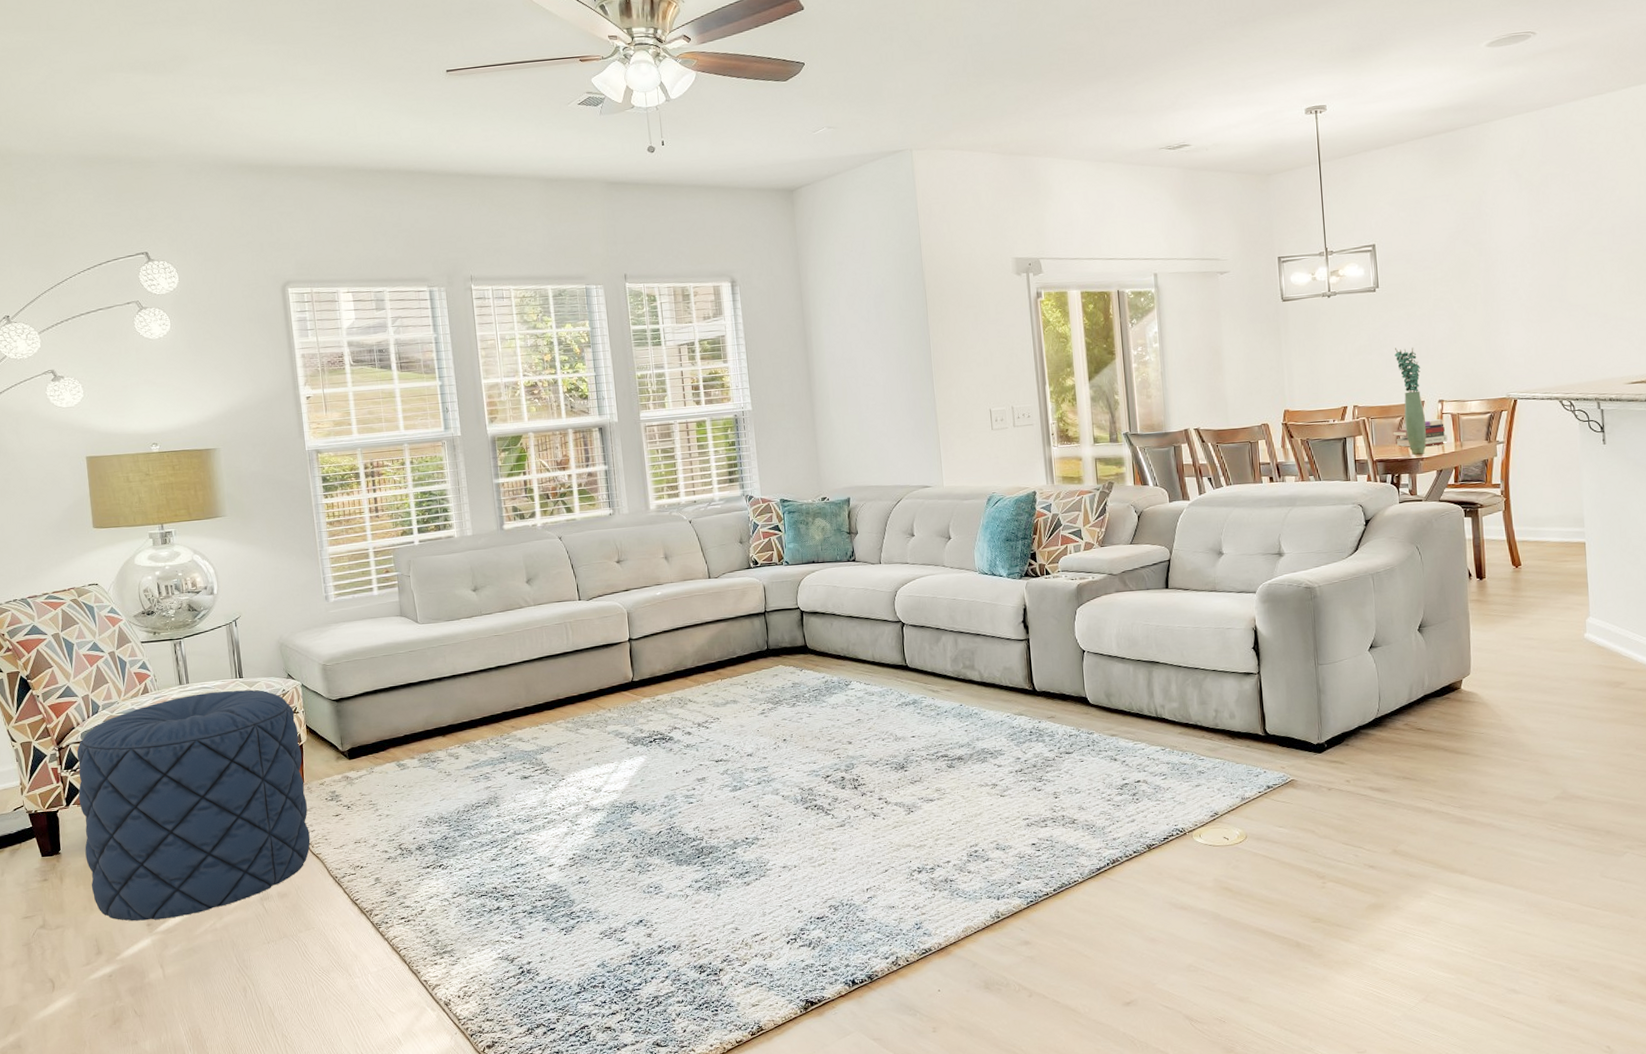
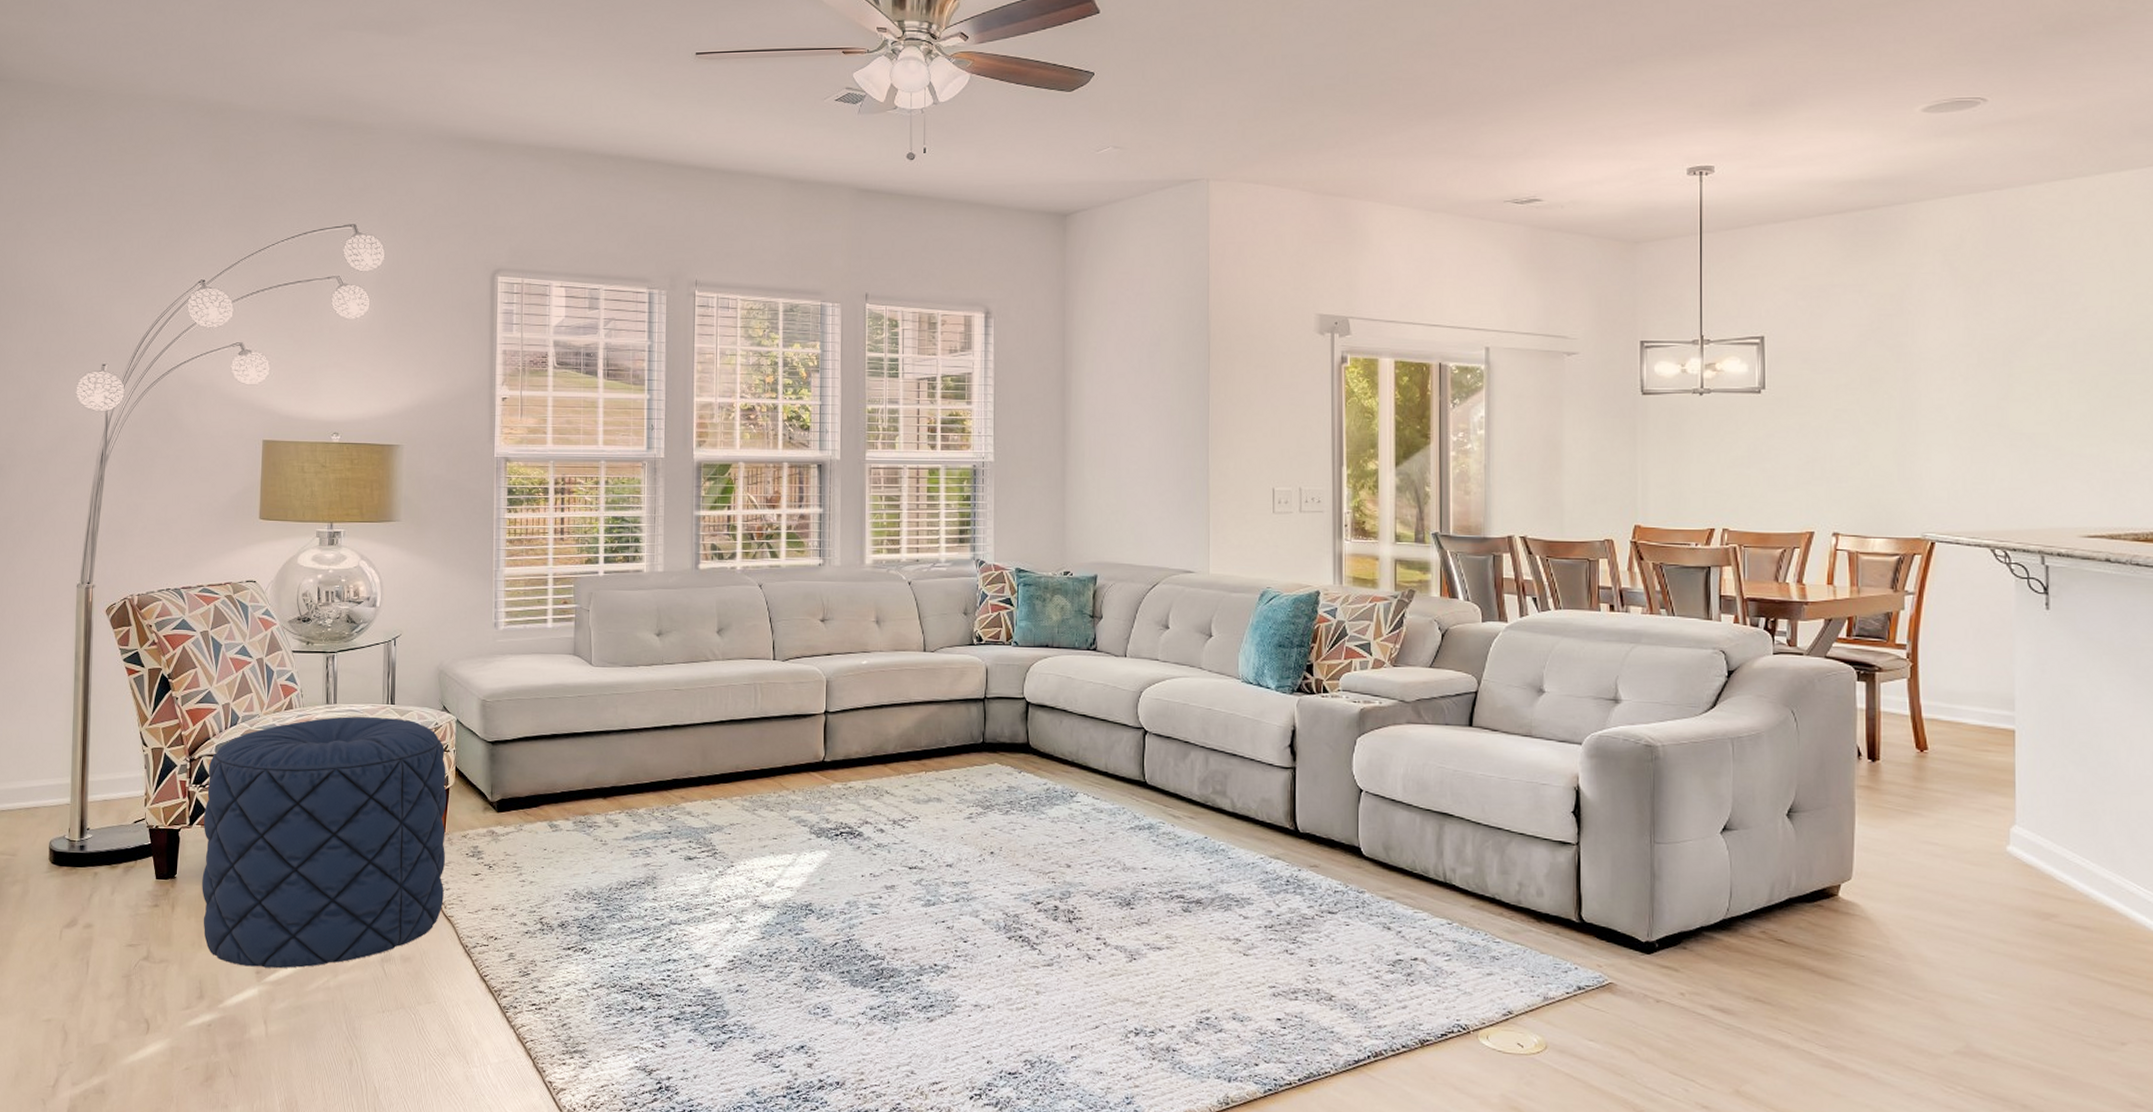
books: present [1393,418,1448,449] -> none [1771,554,1841,588]
vase: present [1394,347,1427,455] -> none [1779,463,1815,597]

